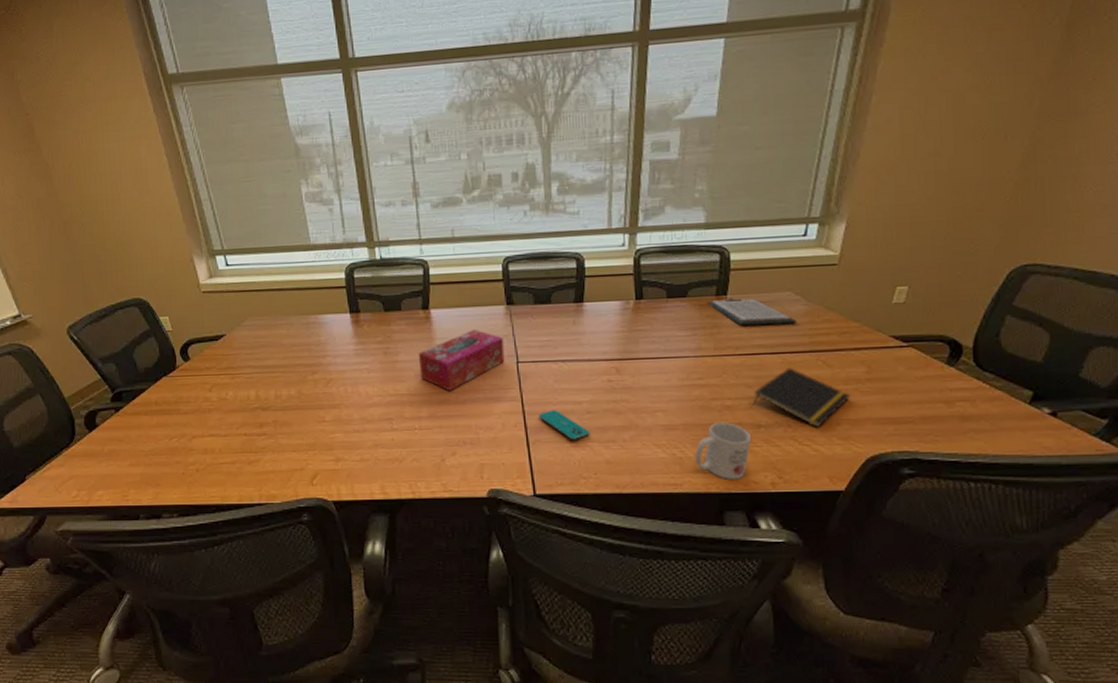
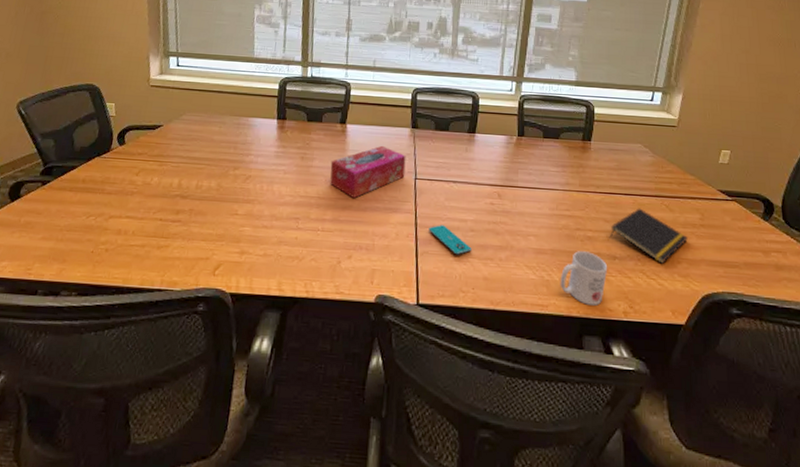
clipboard: present [707,298,797,325] -> none [575,144,645,170]

